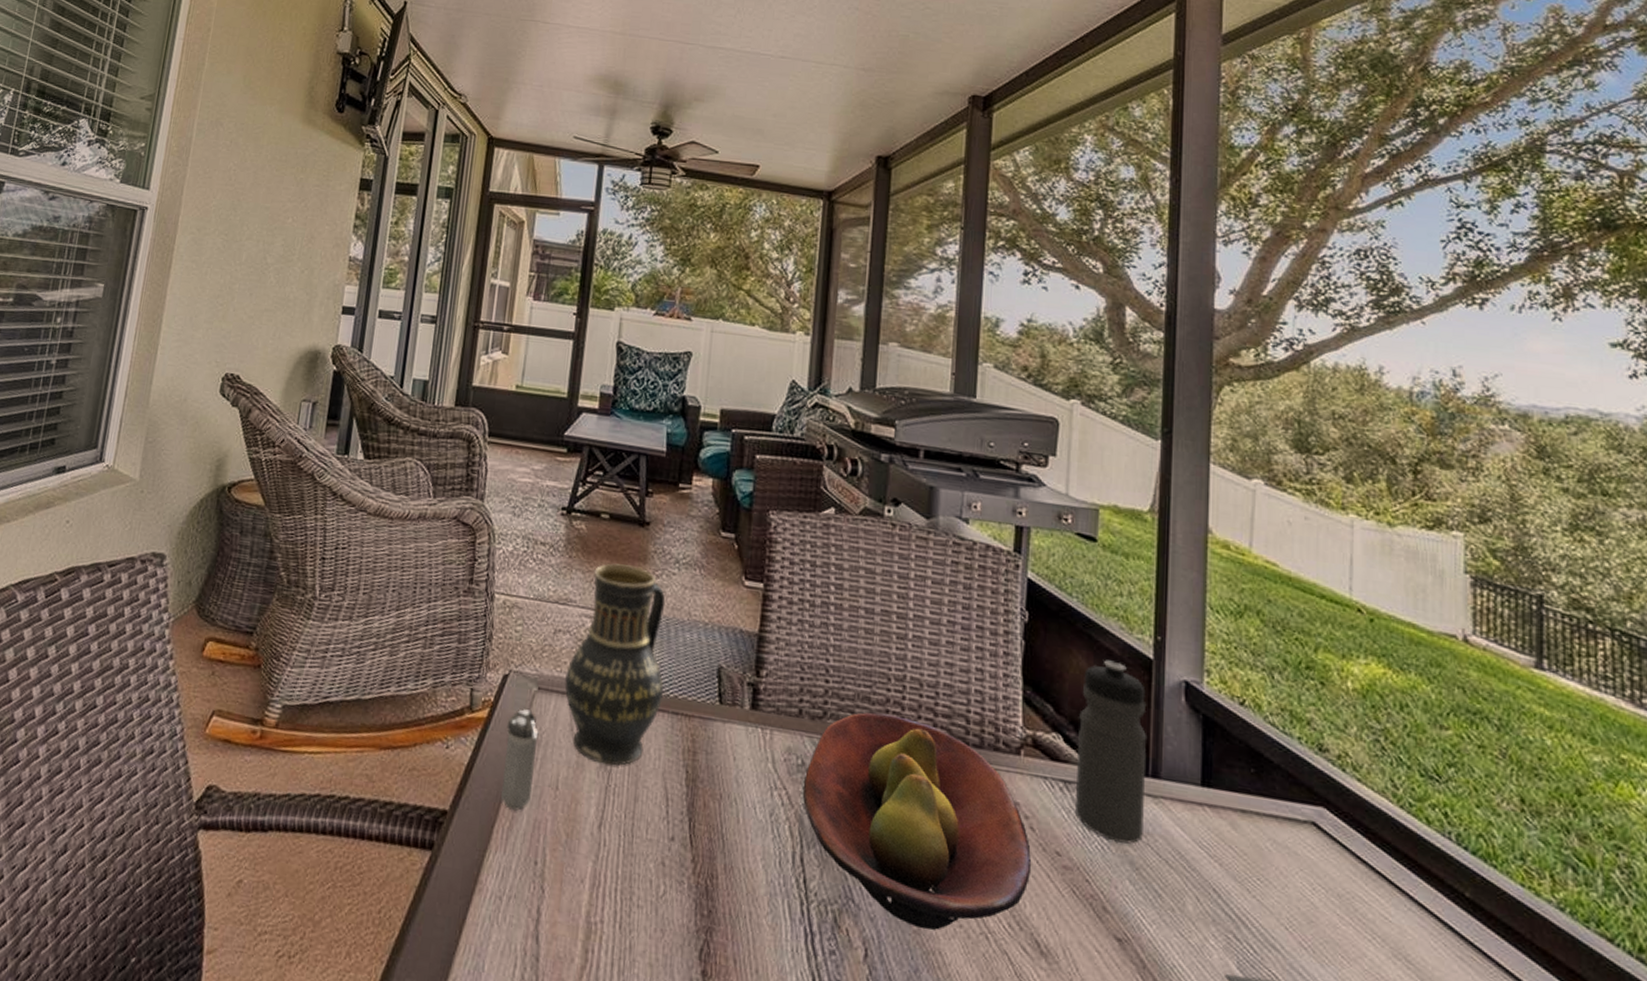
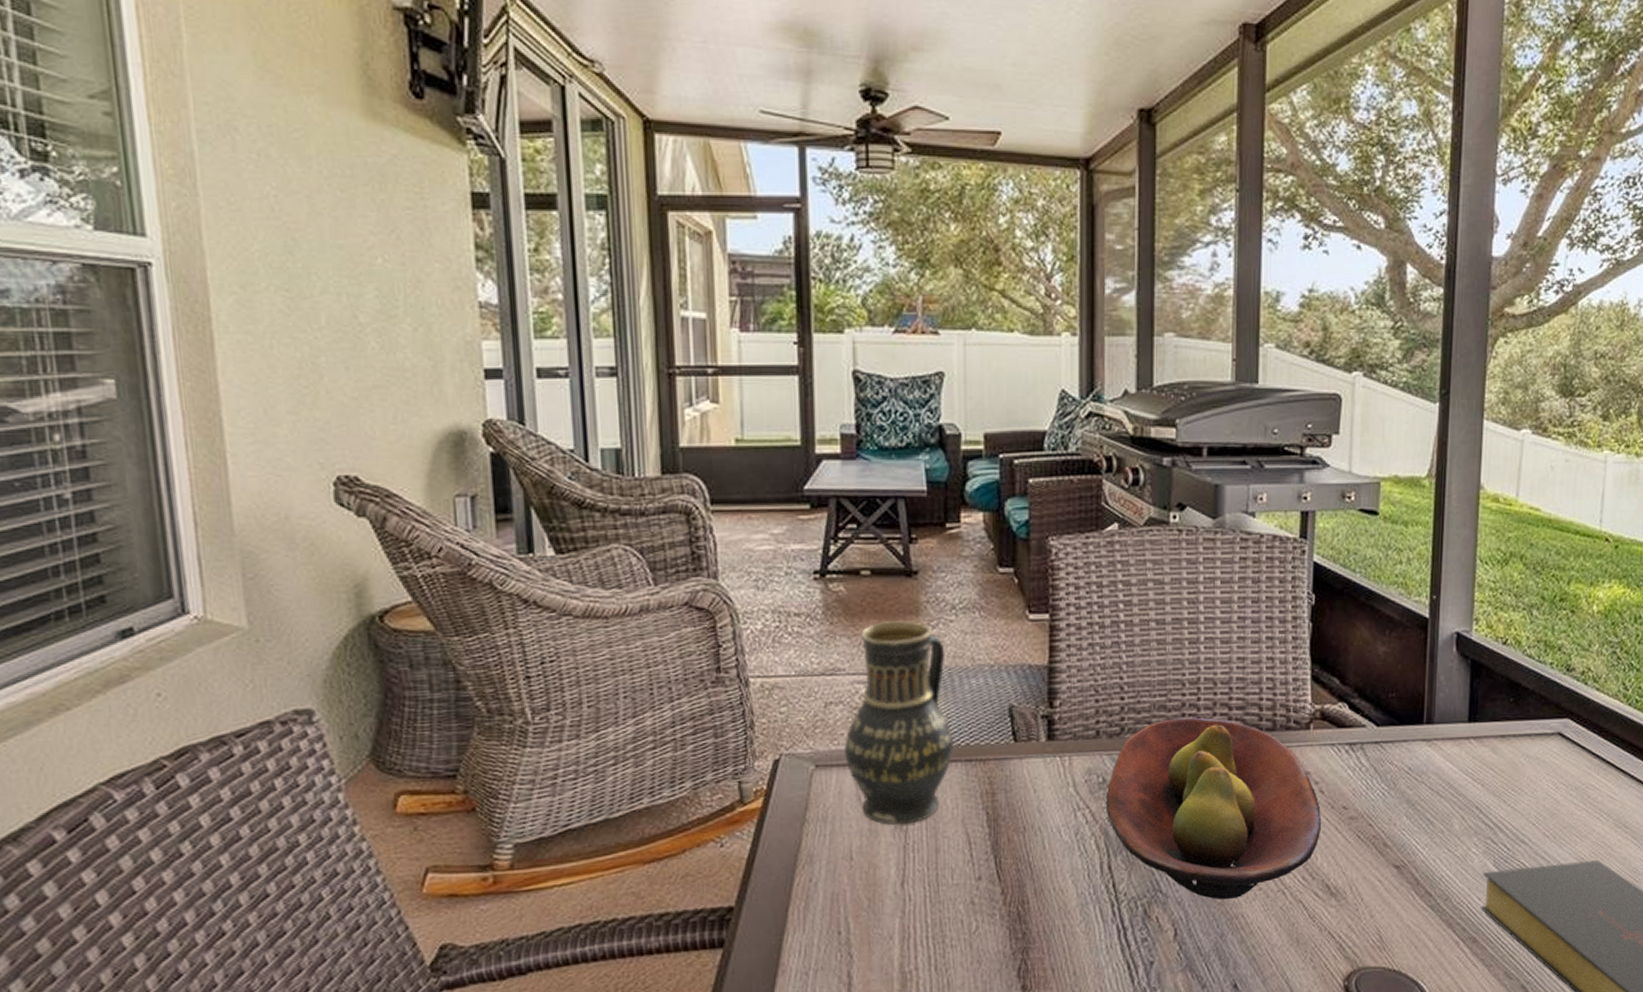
shaker: present [501,708,539,811] -> none [786,788,824,890]
water bottle: present [1075,660,1147,844] -> none [1360,626,1423,787]

